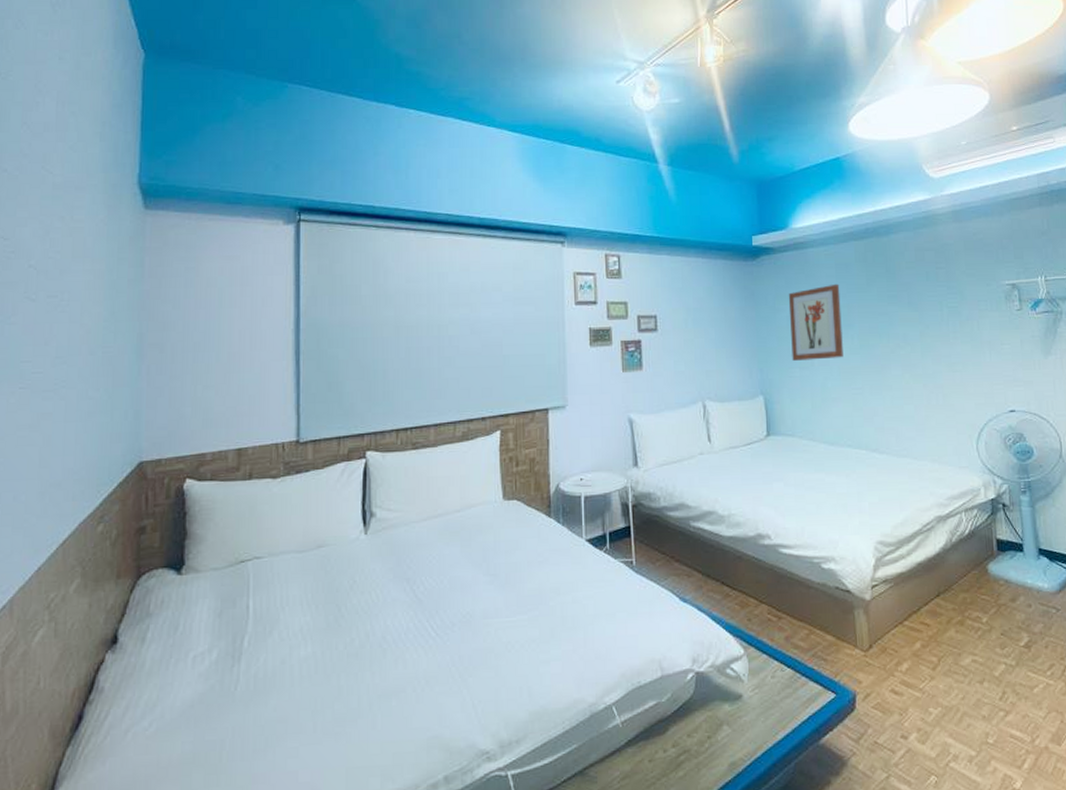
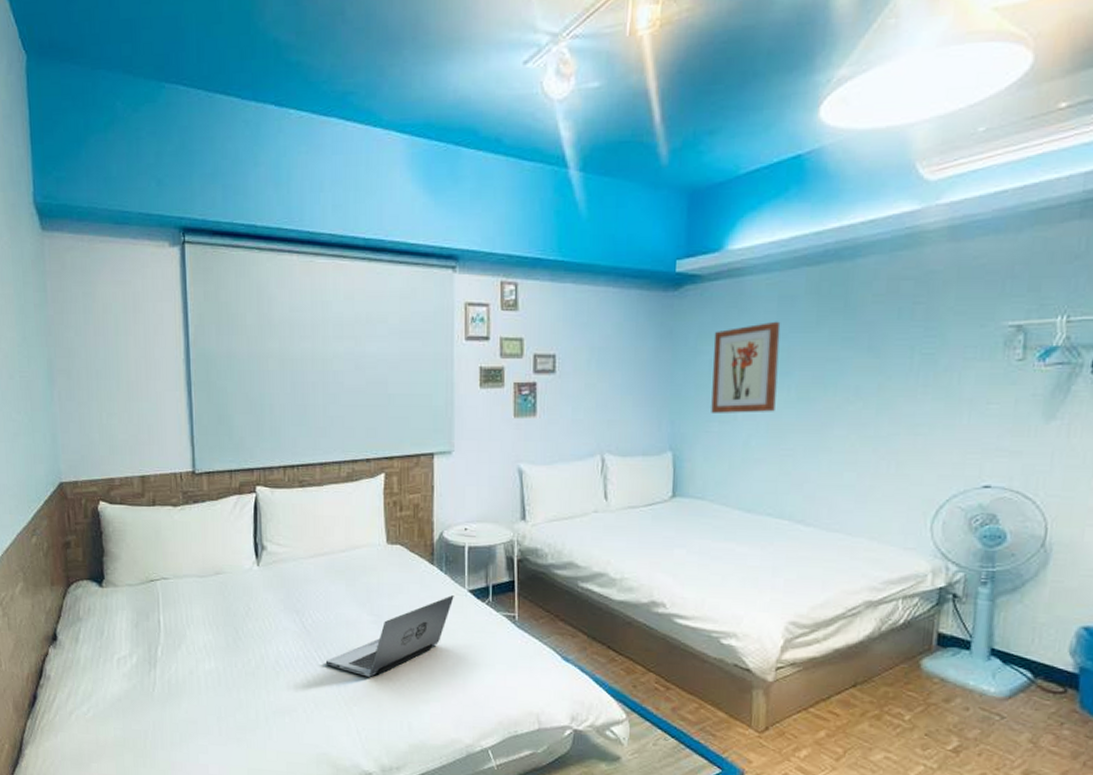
laptop: none [438,547,572,643] -> present [325,595,454,677]

